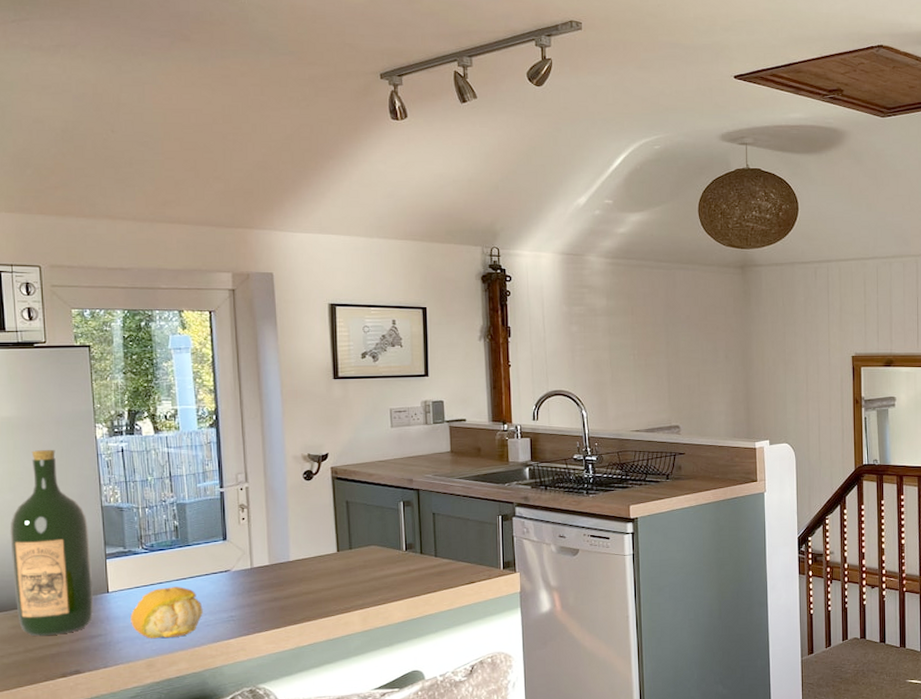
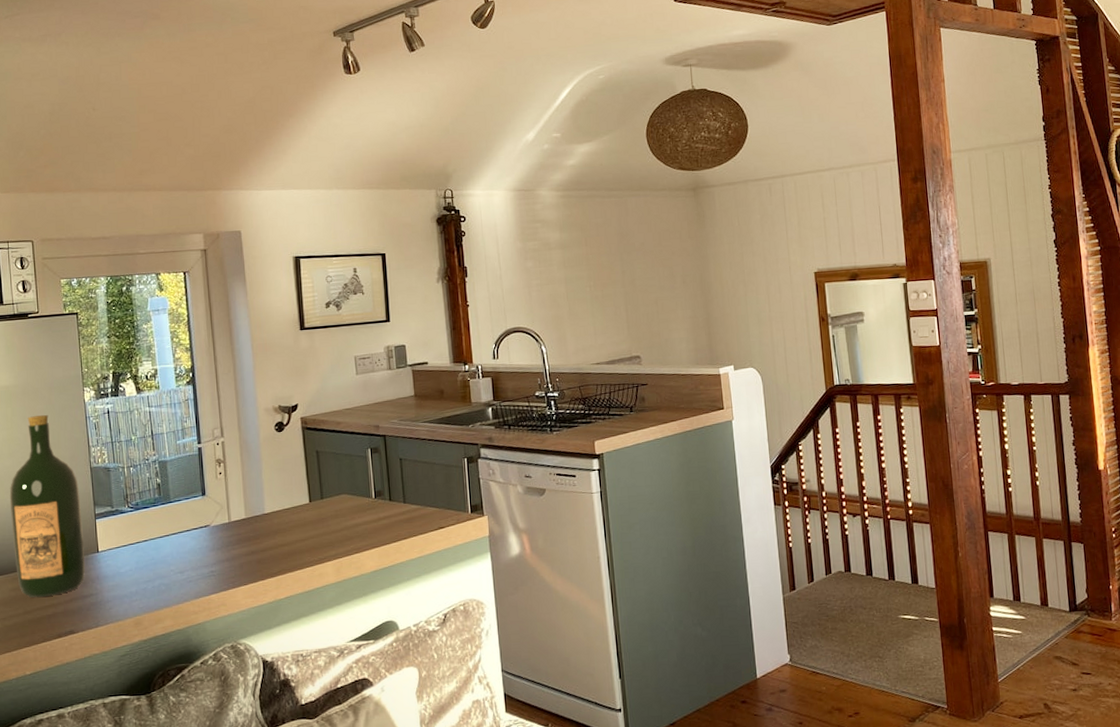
fruit: present [130,586,203,639] -> none [119,543,186,597]

